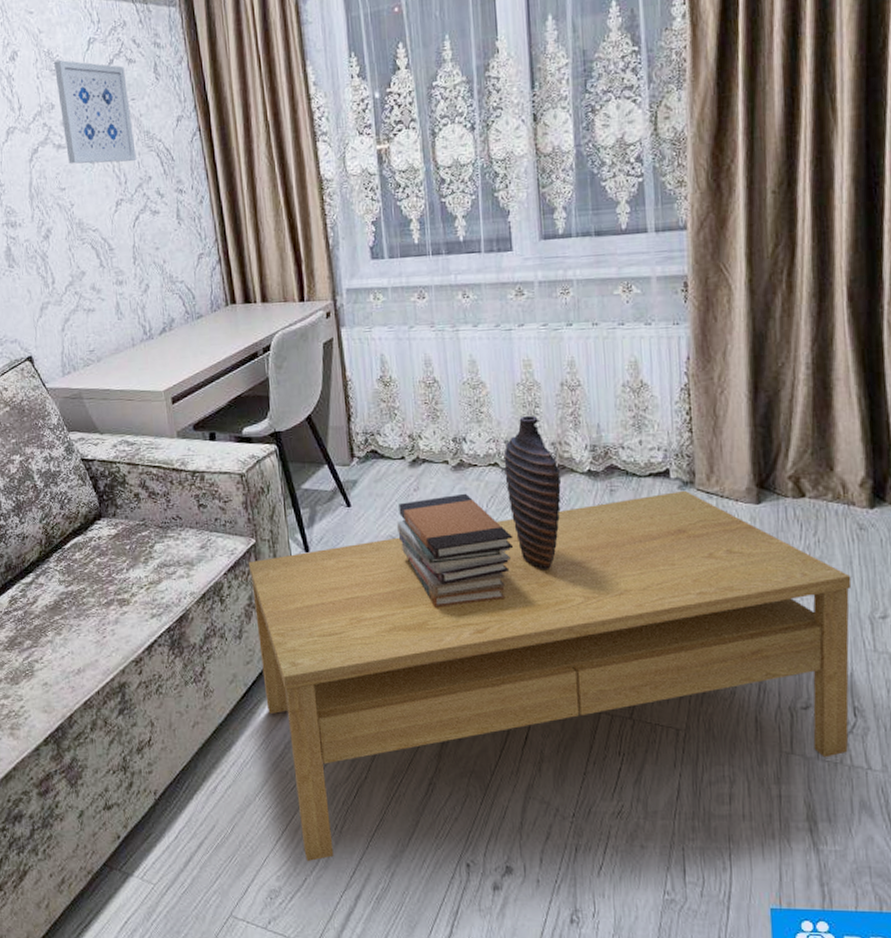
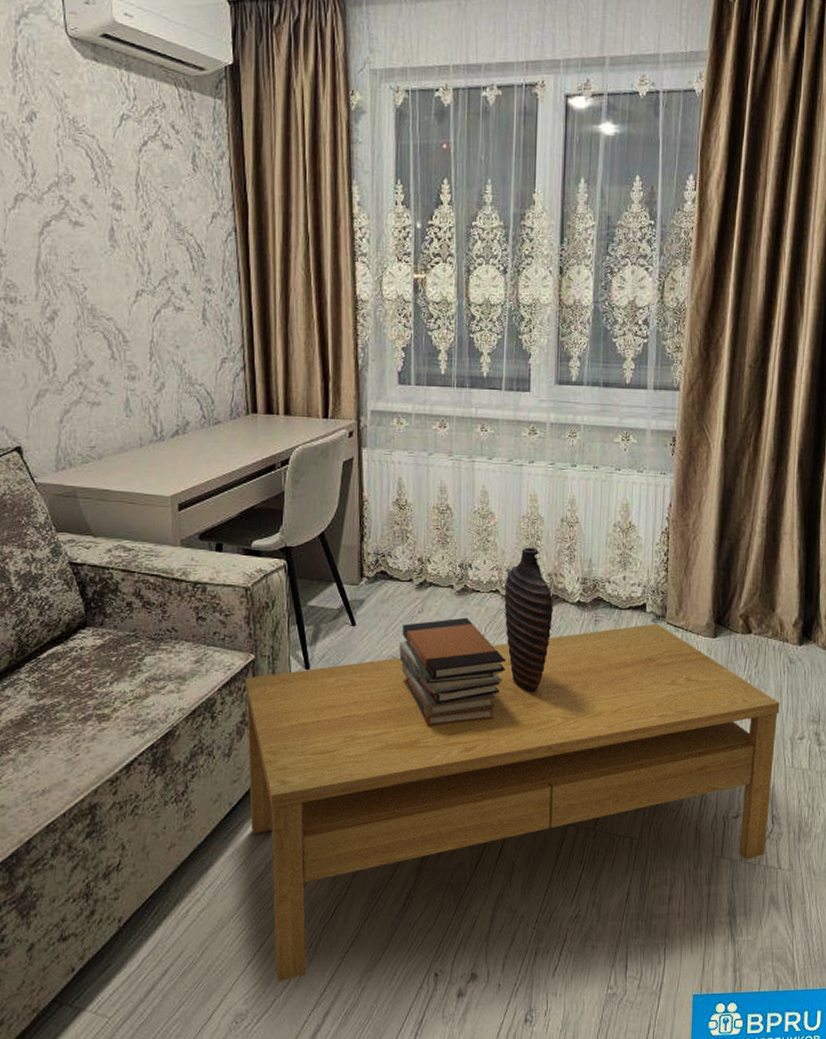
wall art: present [54,60,137,164] -> none [79,131,164,252]

